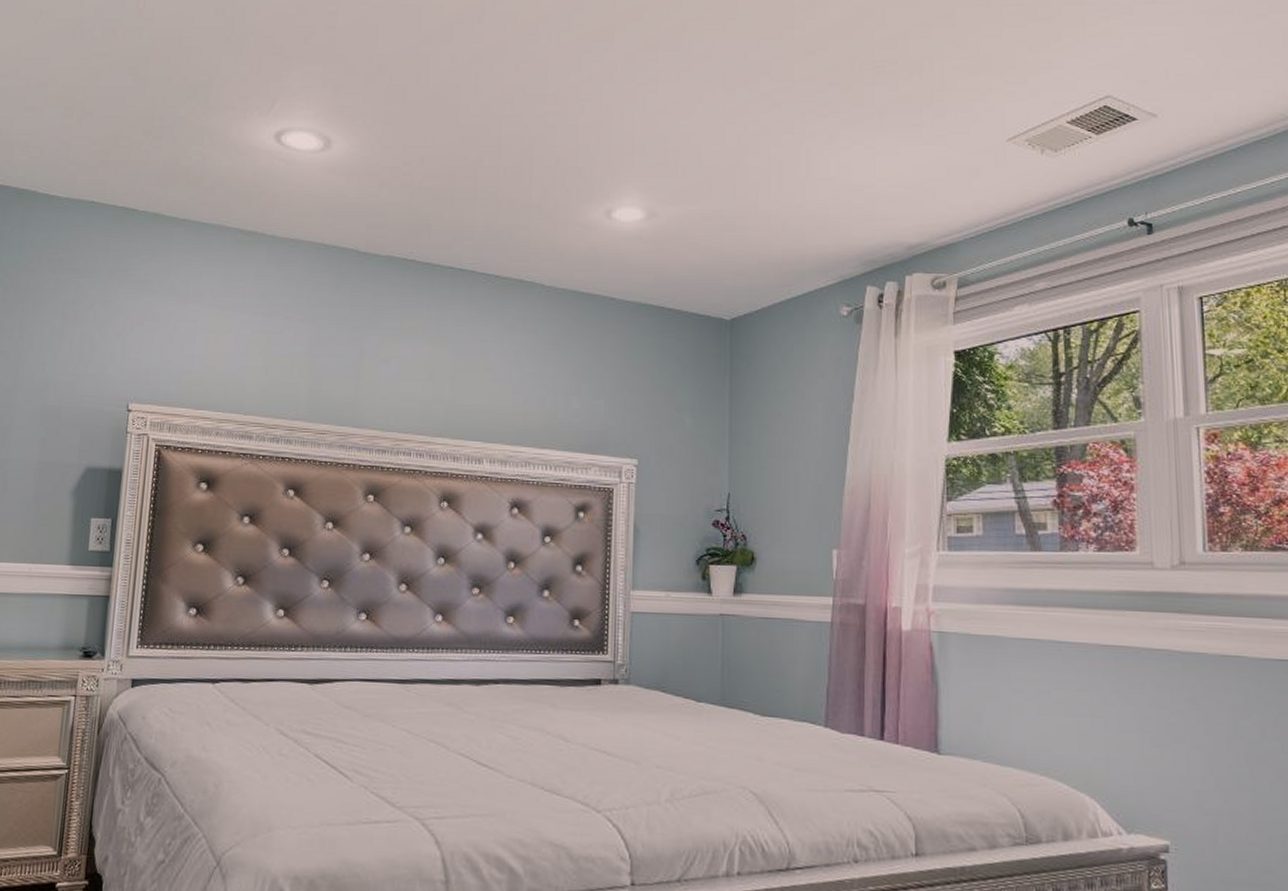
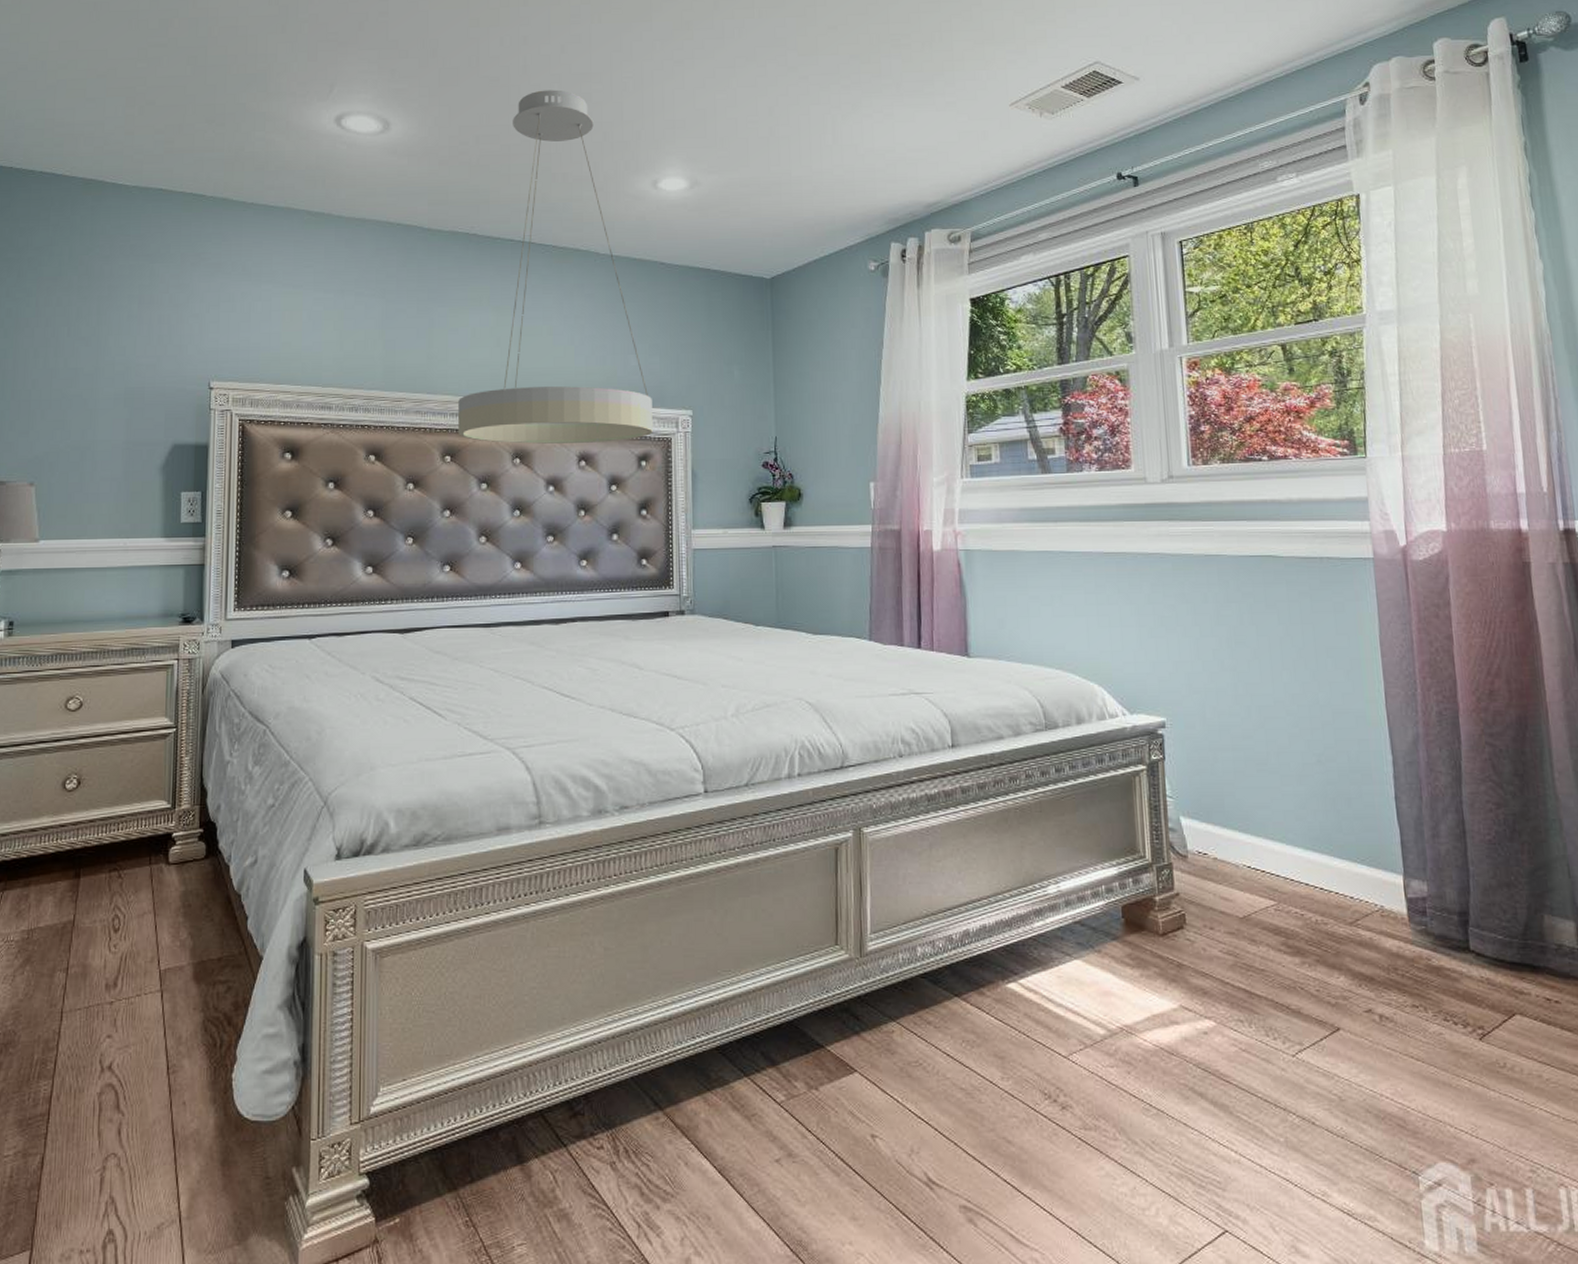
pendant light: none [383,111,594,490] -> present [458,89,653,444]

